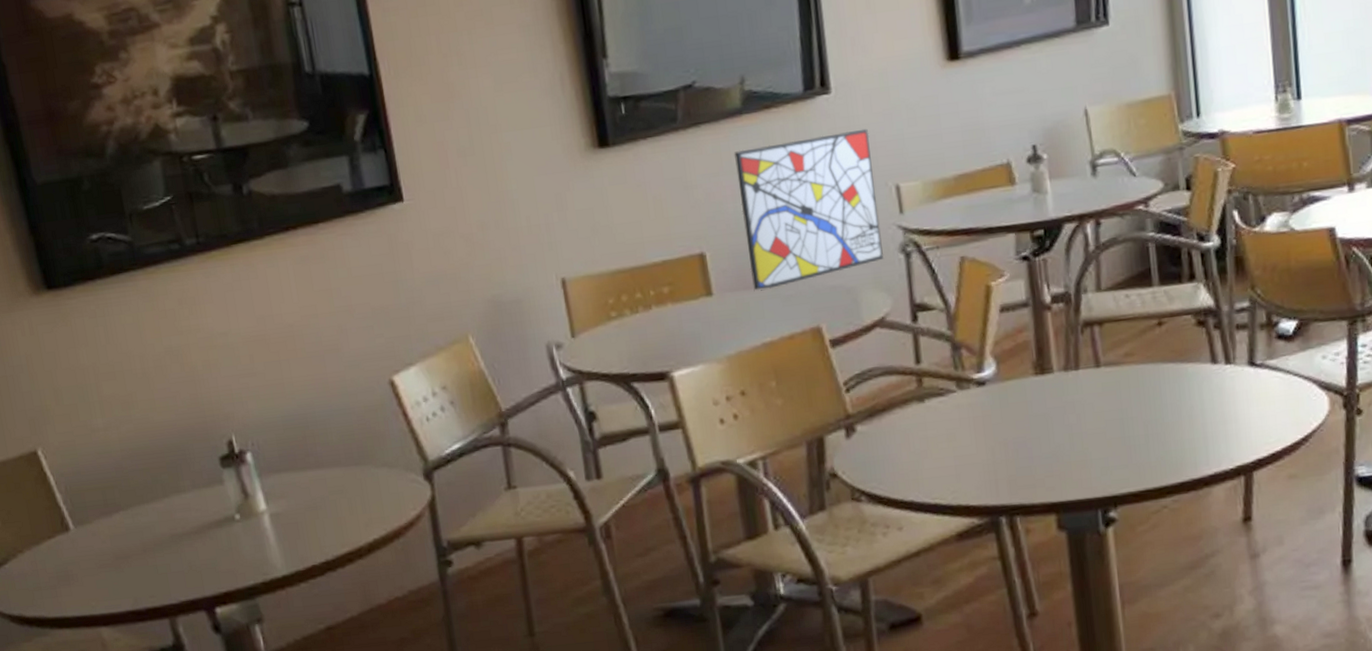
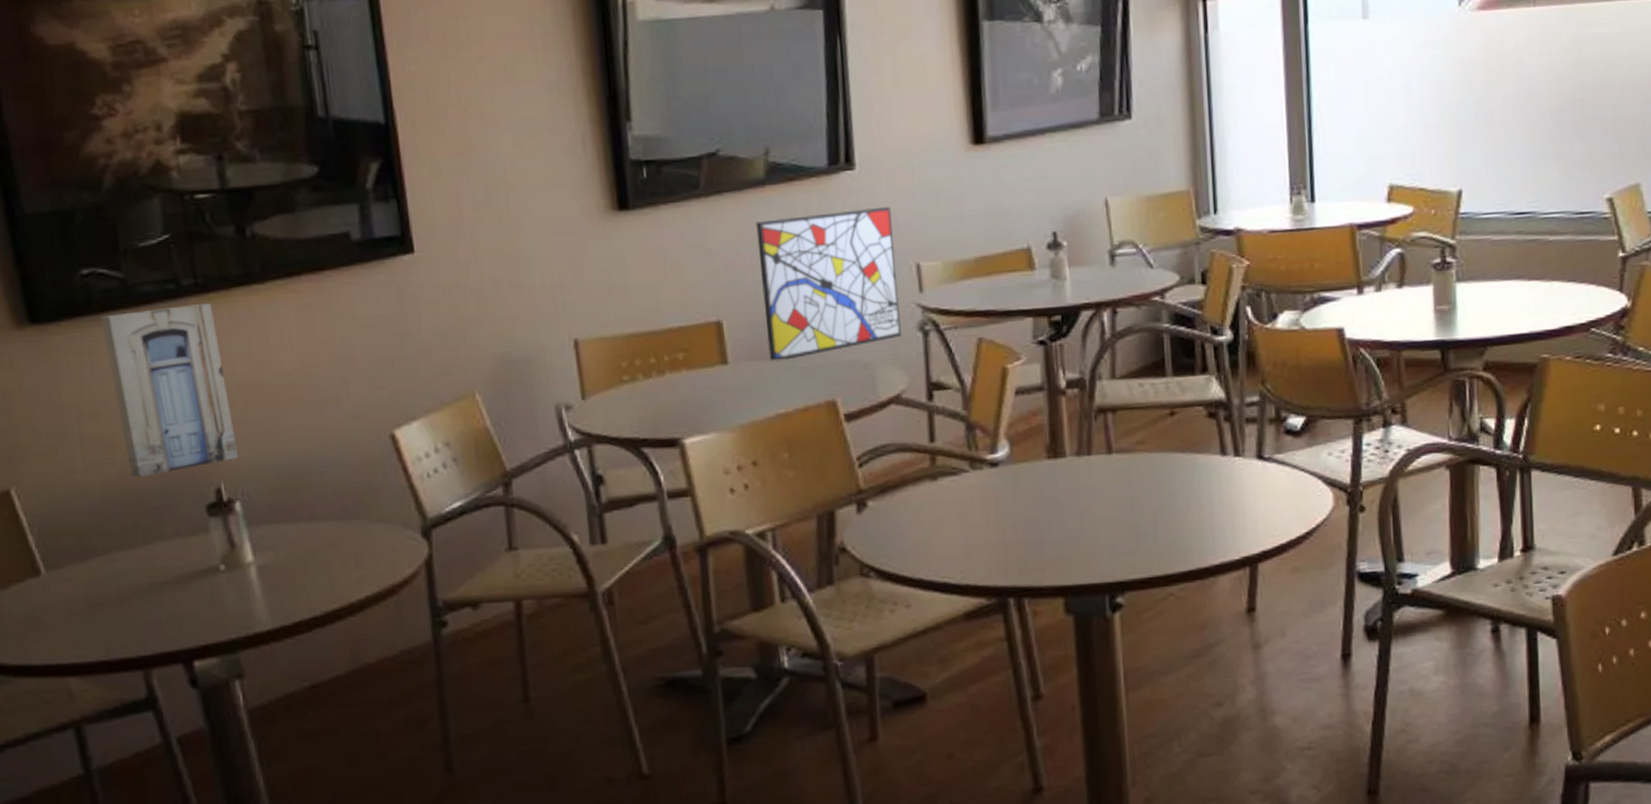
wall art: none [111,261,247,434] -> present [101,303,238,478]

